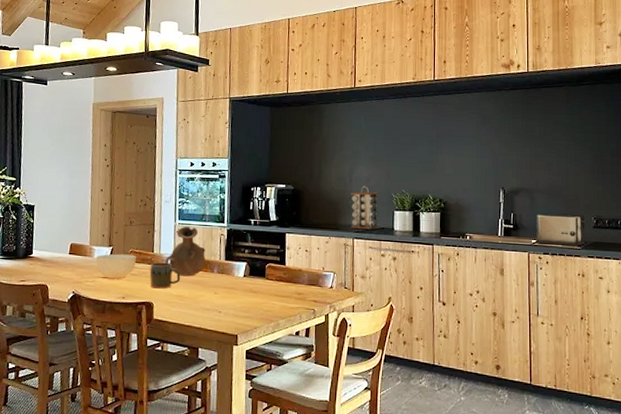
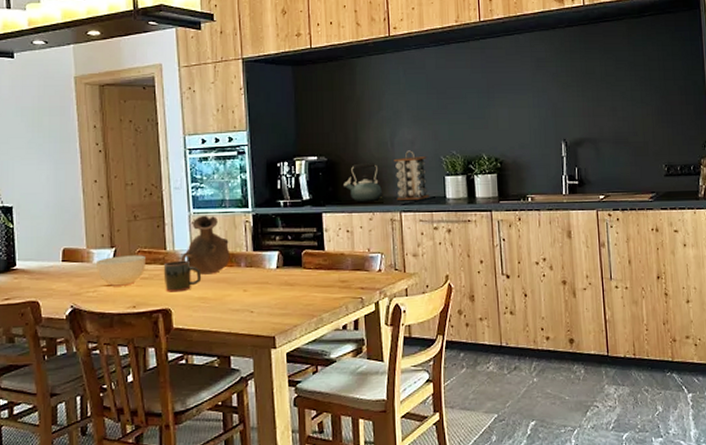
kettle: none [306,193,340,227] -> present [344,163,383,201]
toaster: present [535,212,588,247] -> none [602,163,659,200]

